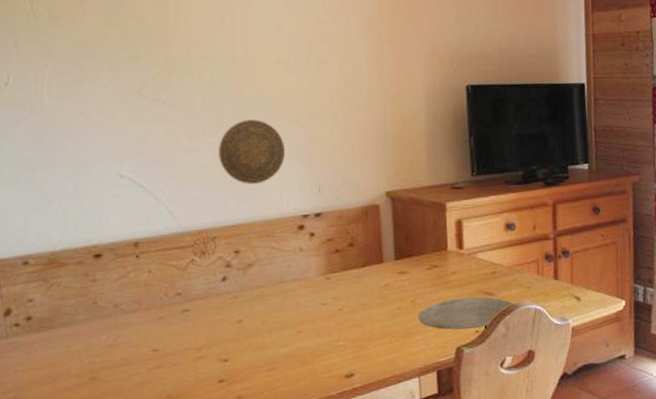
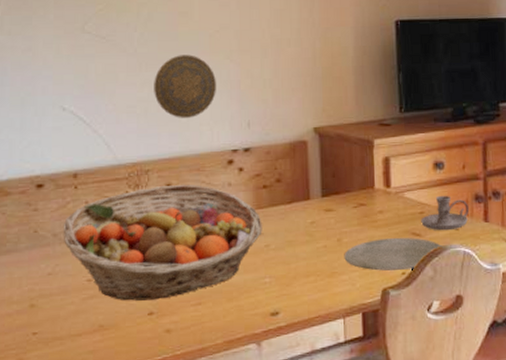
fruit basket: none [124,250,336,370] -> present [63,184,263,301]
candle holder: none [493,255,539,290] -> present [421,195,469,231]

